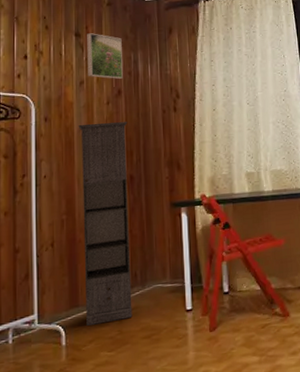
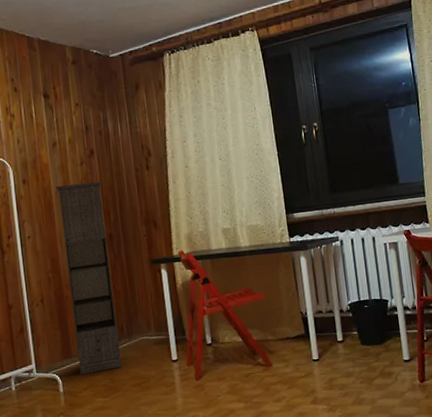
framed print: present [87,33,123,79] -> none [55,93,94,139]

